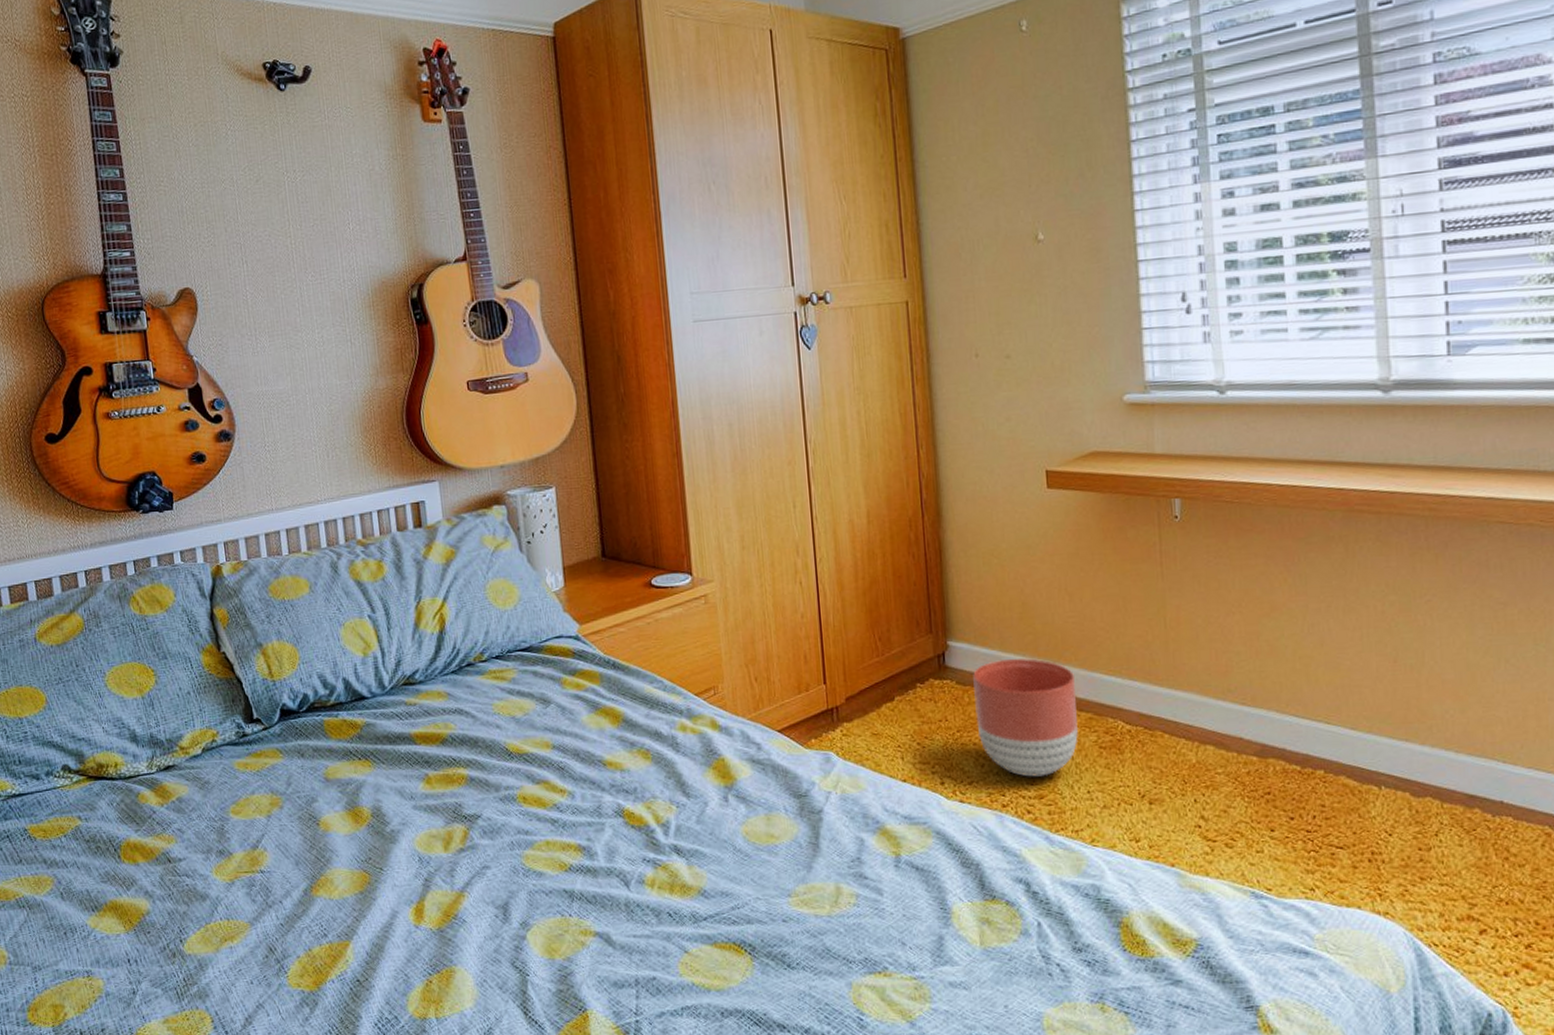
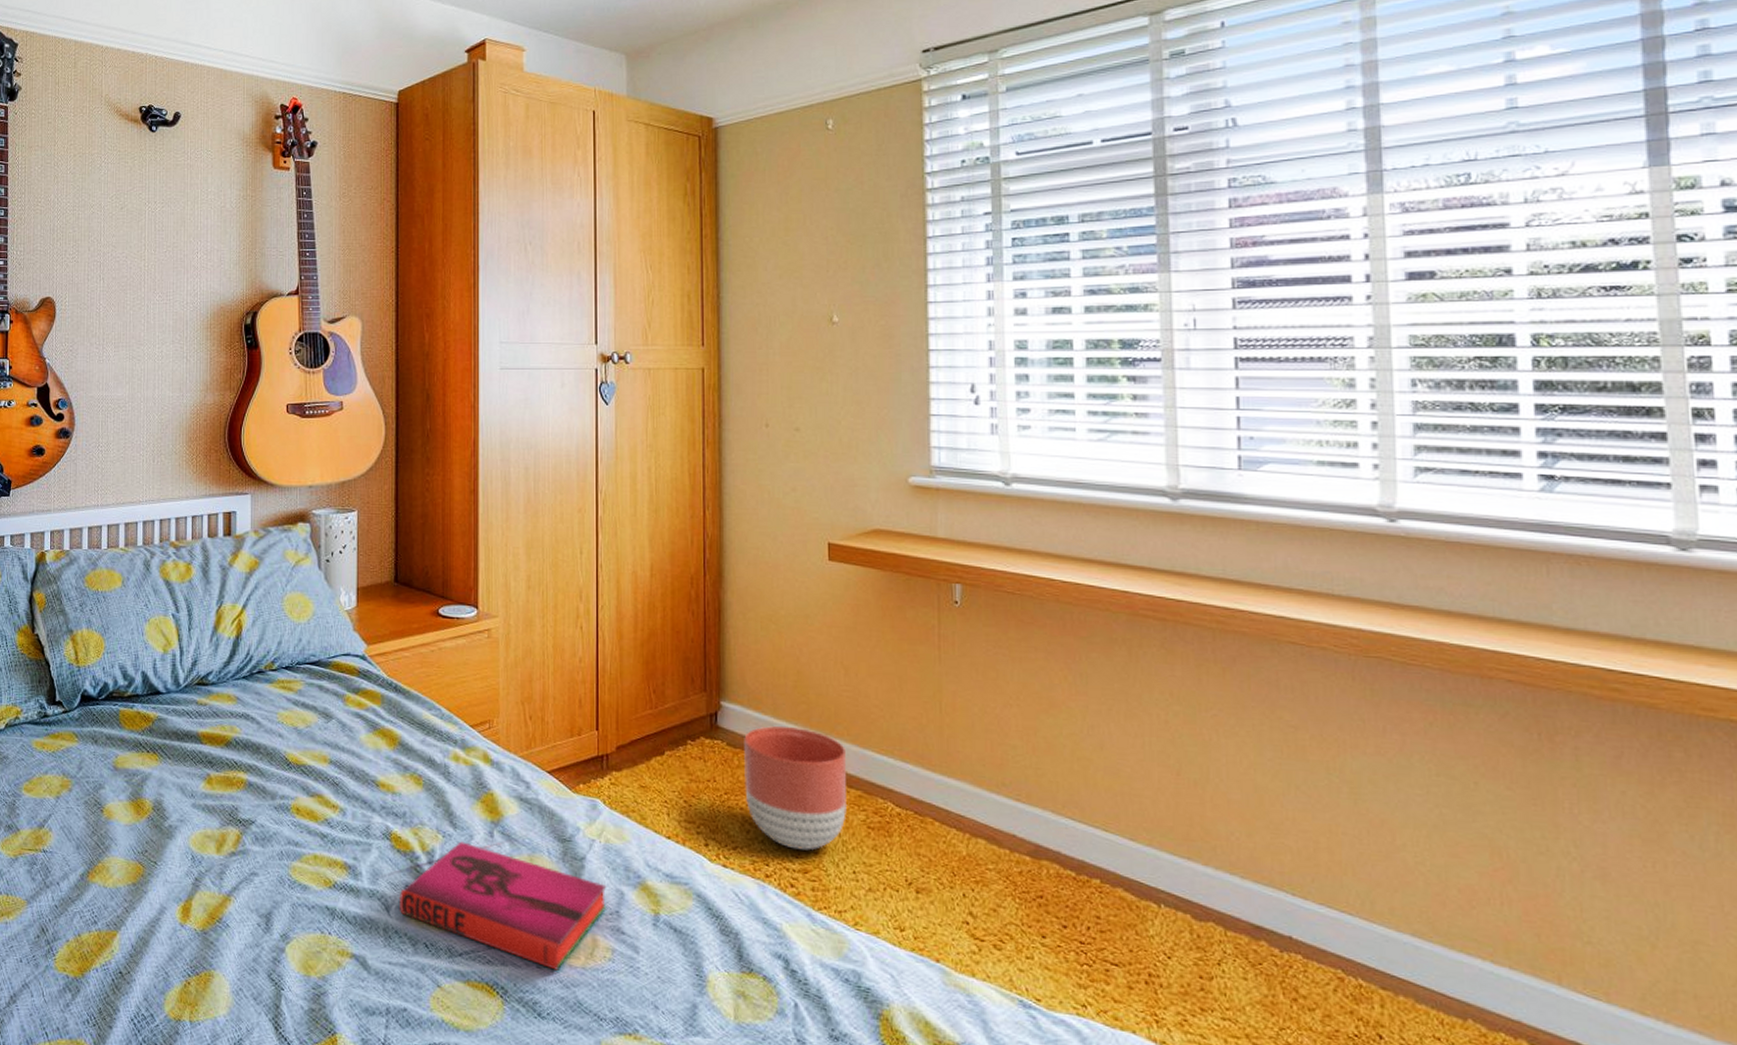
hardback book: none [637,809,848,922] -> present [399,841,607,971]

